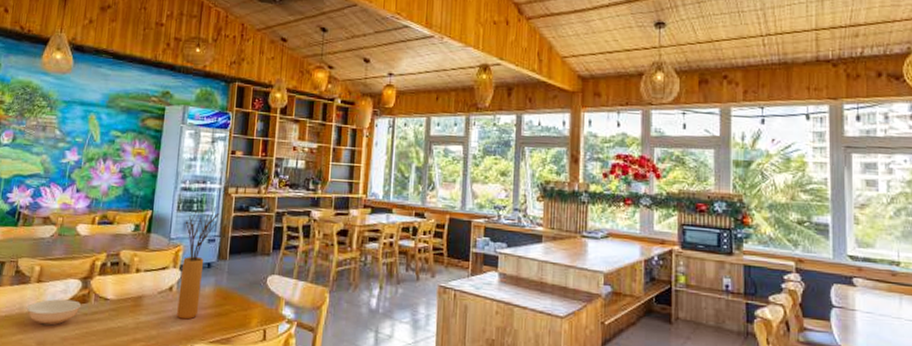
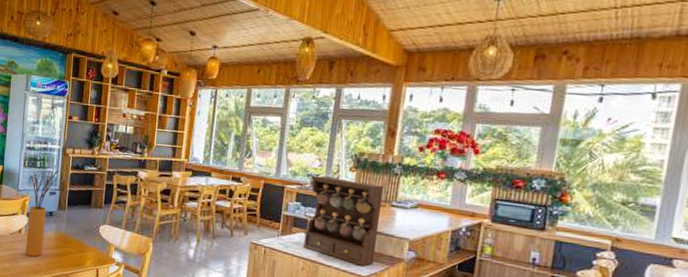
spice rack: none [496,207,573,306] -> present [303,175,384,267]

